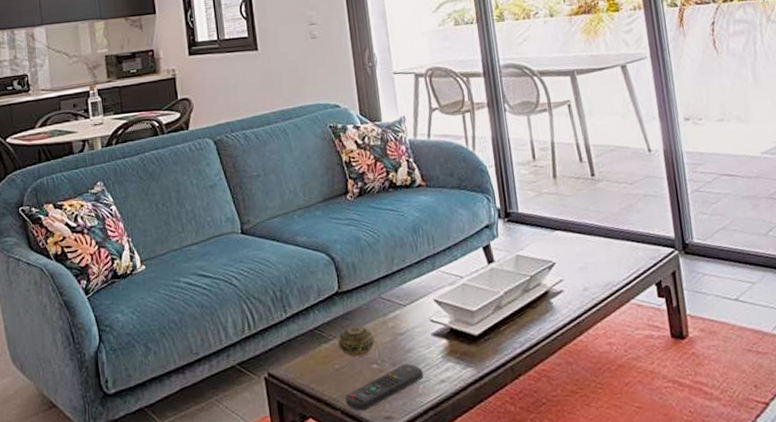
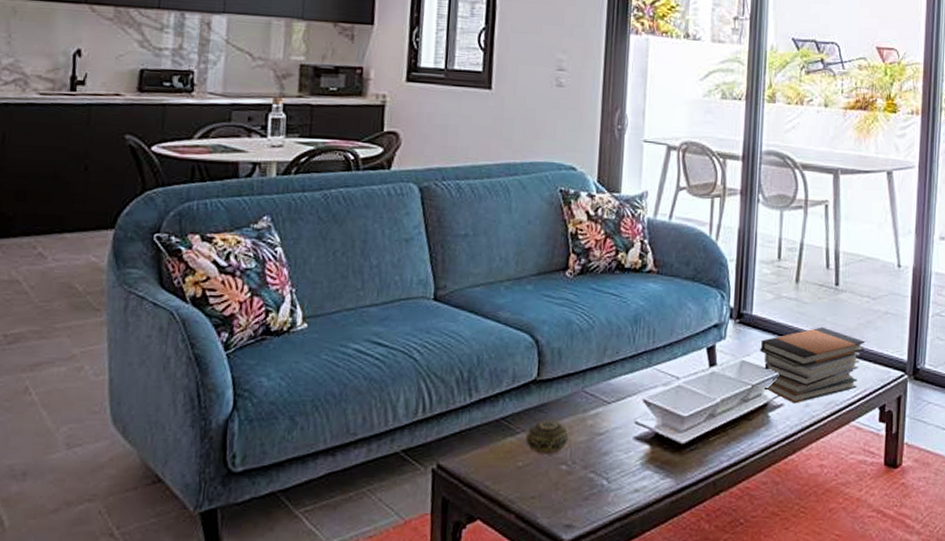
remote control: present [345,364,424,411] -> none [523,468,617,517]
book stack: none [531,215,631,289] -> present [760,327,865,404]

